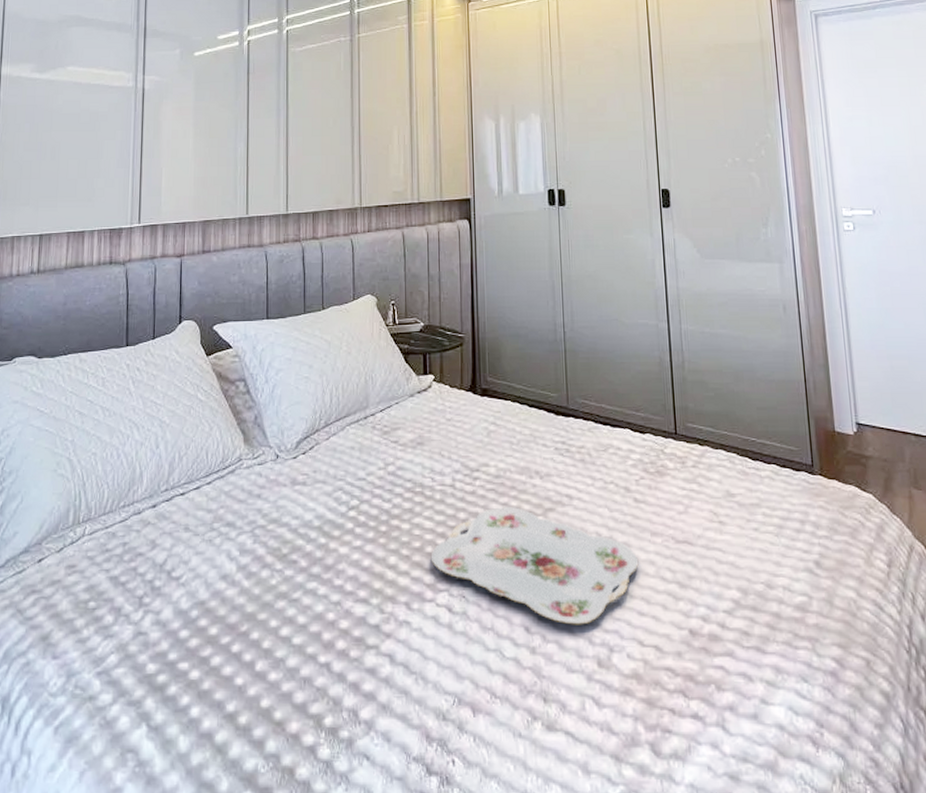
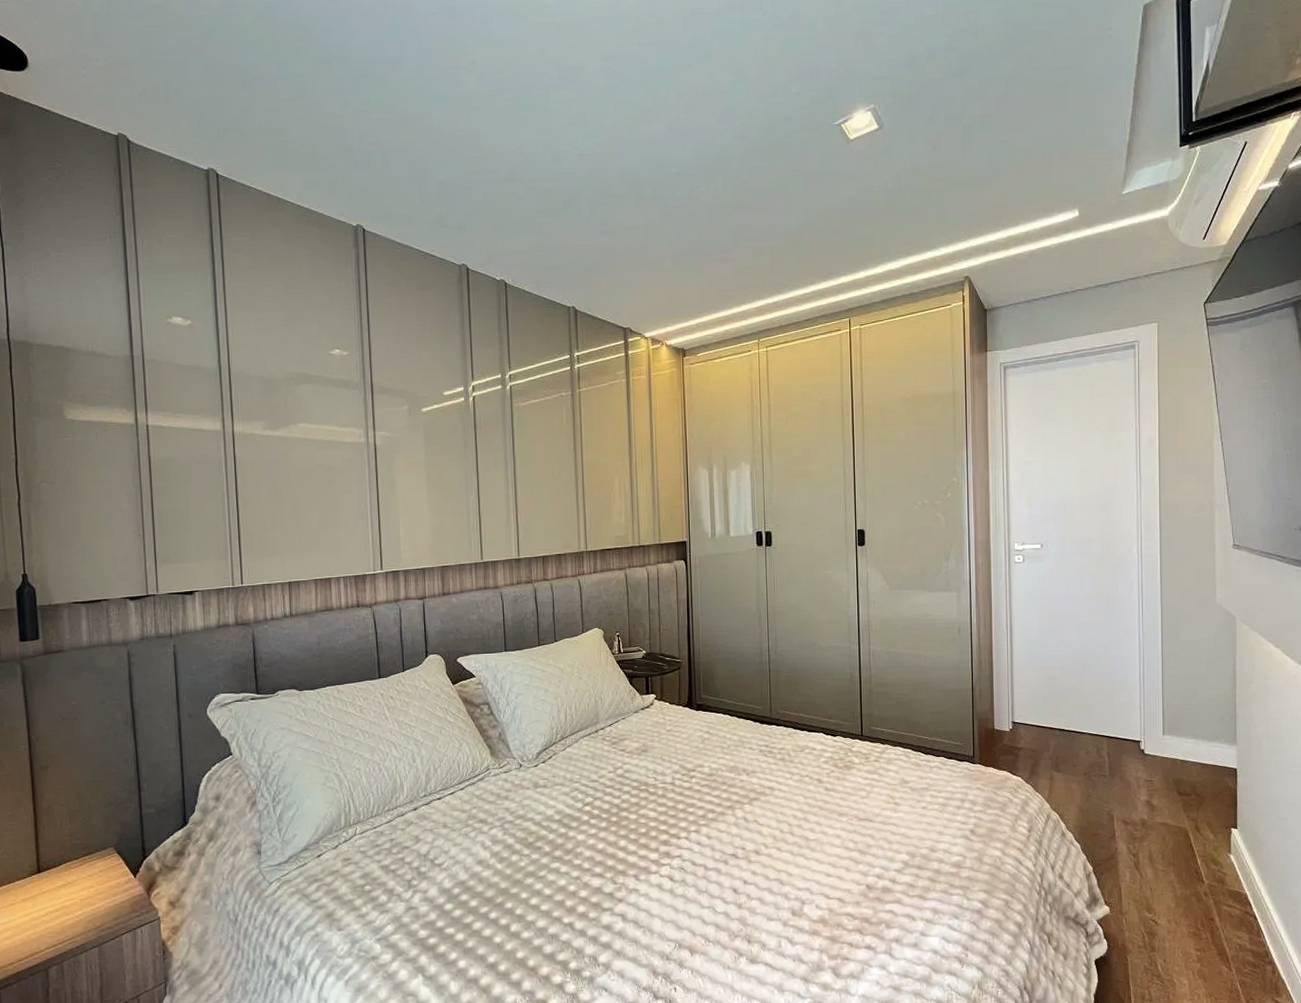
serving tray: present [430,507,639,625] -> none [655,798,827,886]

